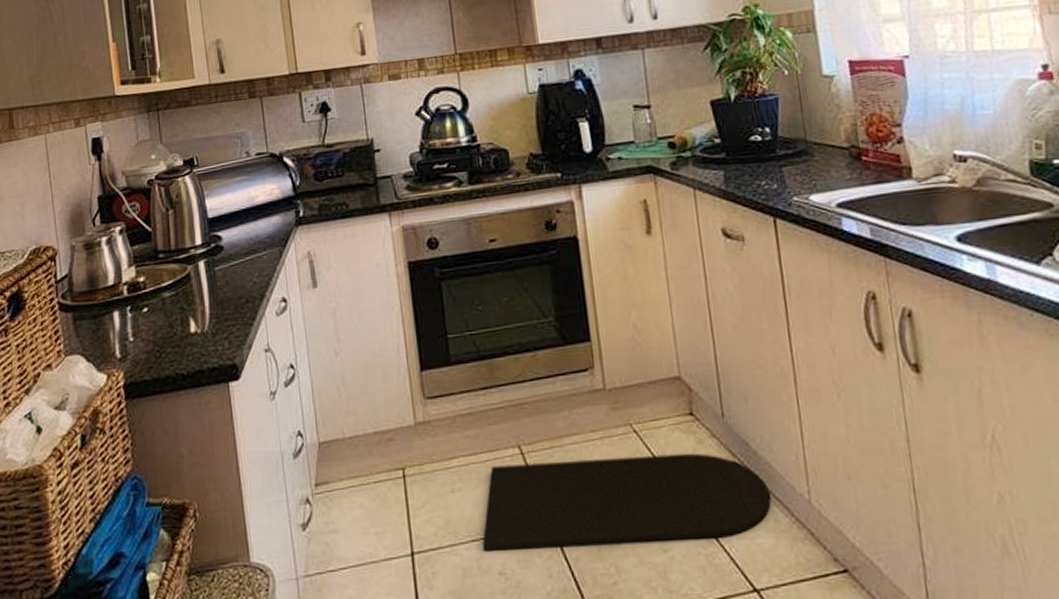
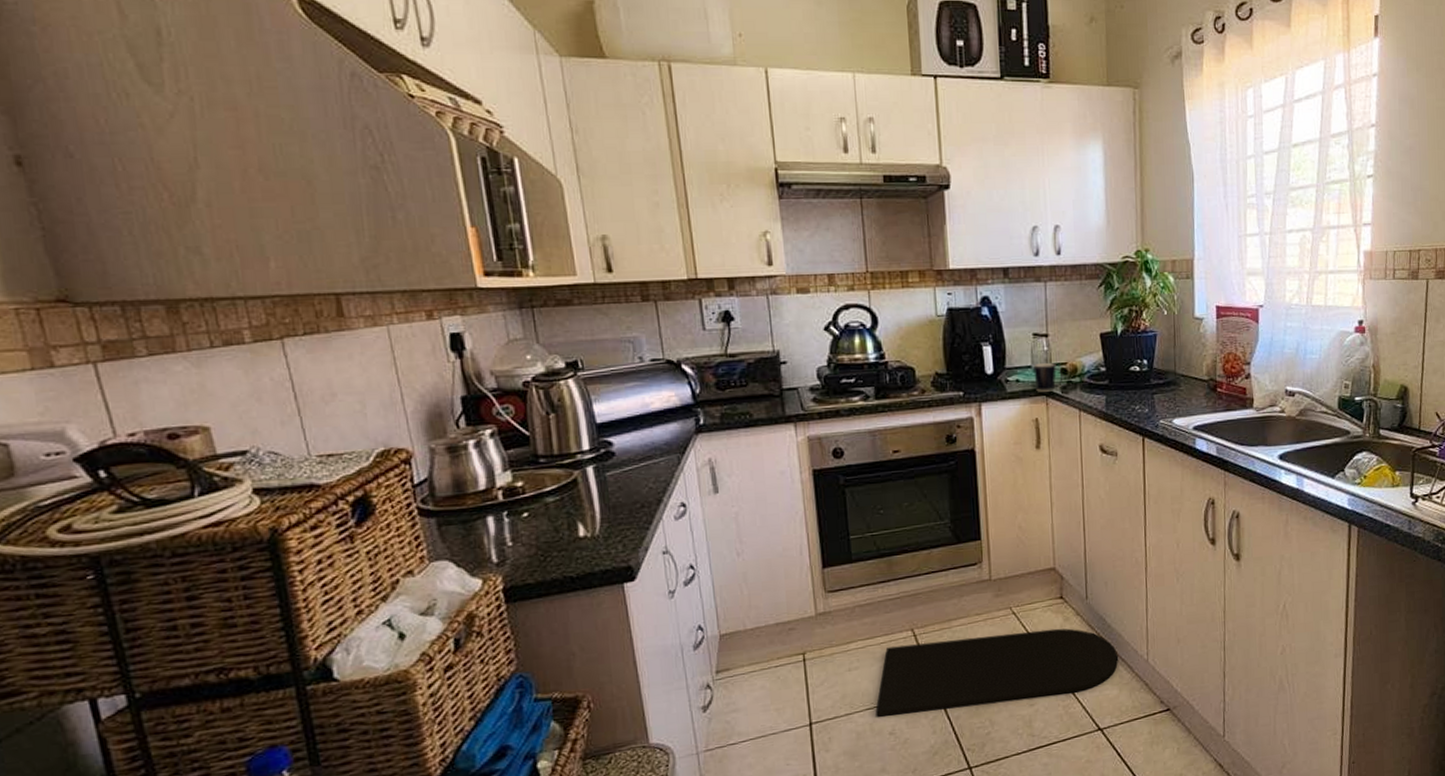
mug: none [636,136,672,171] -> present [1033,362,1063,393]

